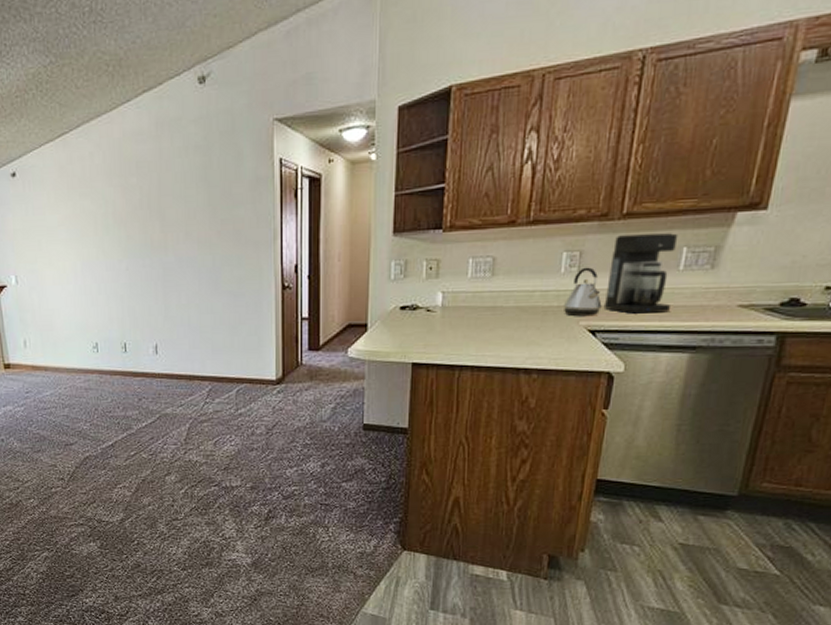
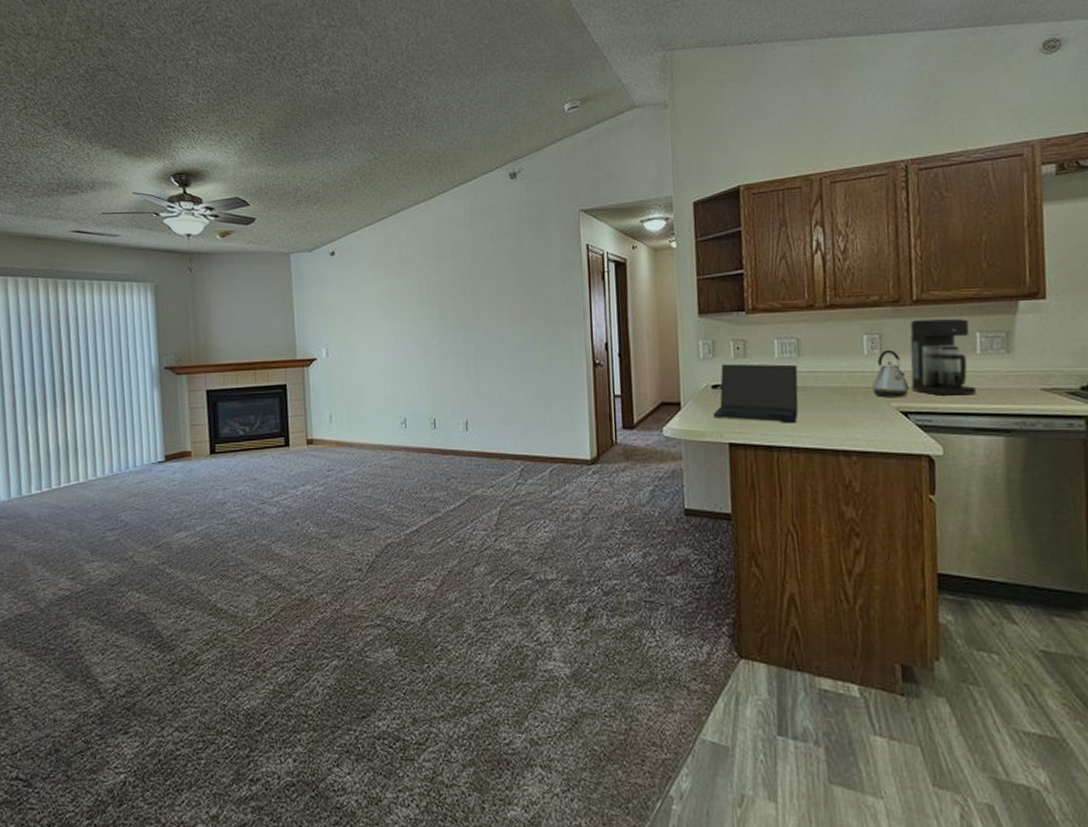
laptop: none [399,284,490,343] -> present [713,363,799,423]

